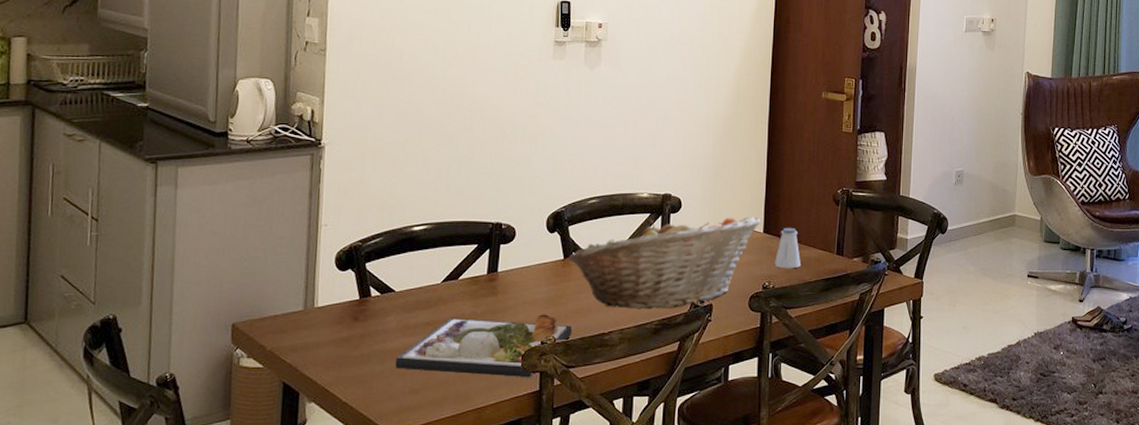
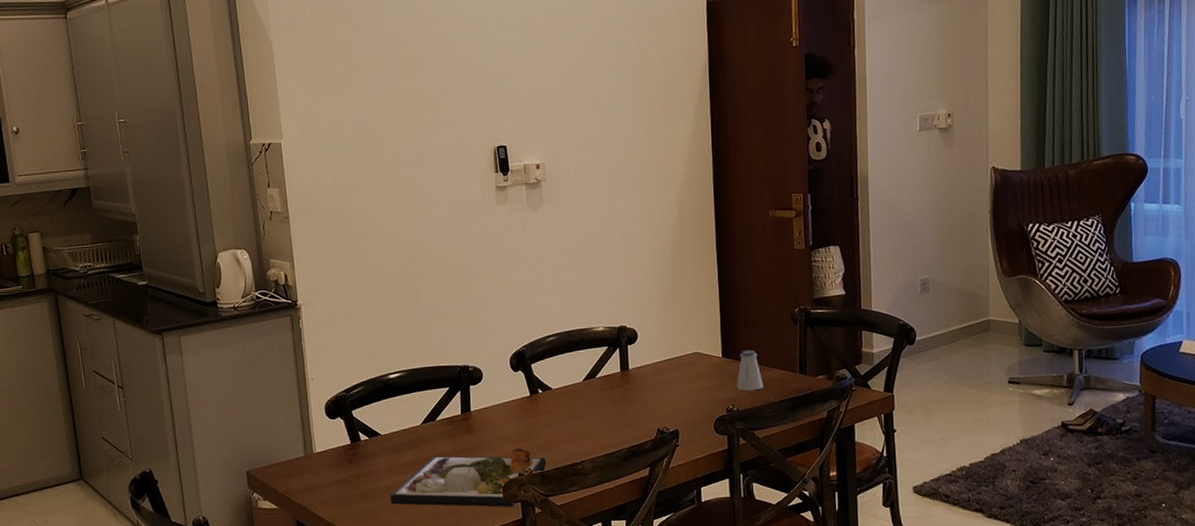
fruit basket: present [567,217,761,310] -> none [533,342,718,439]

